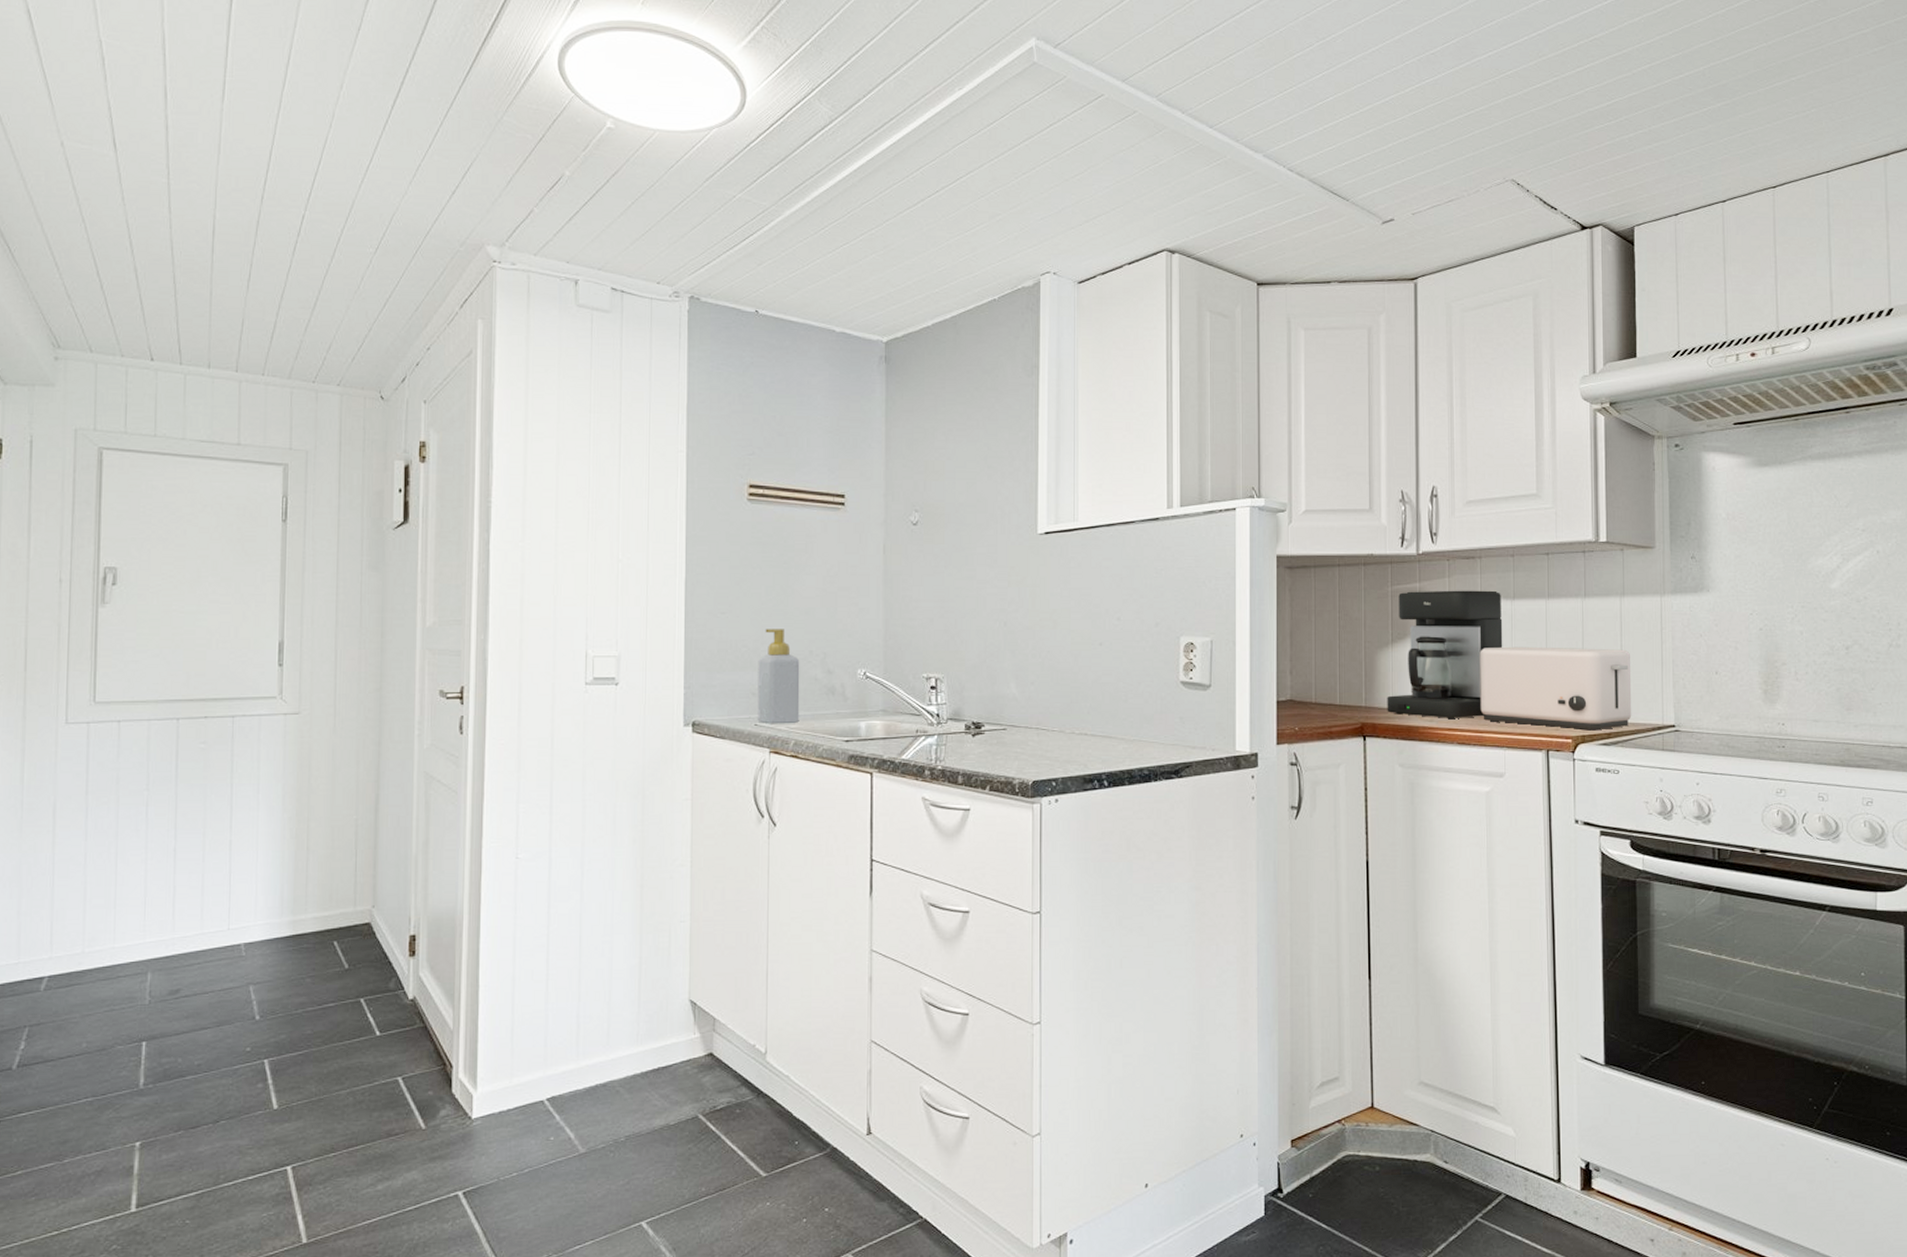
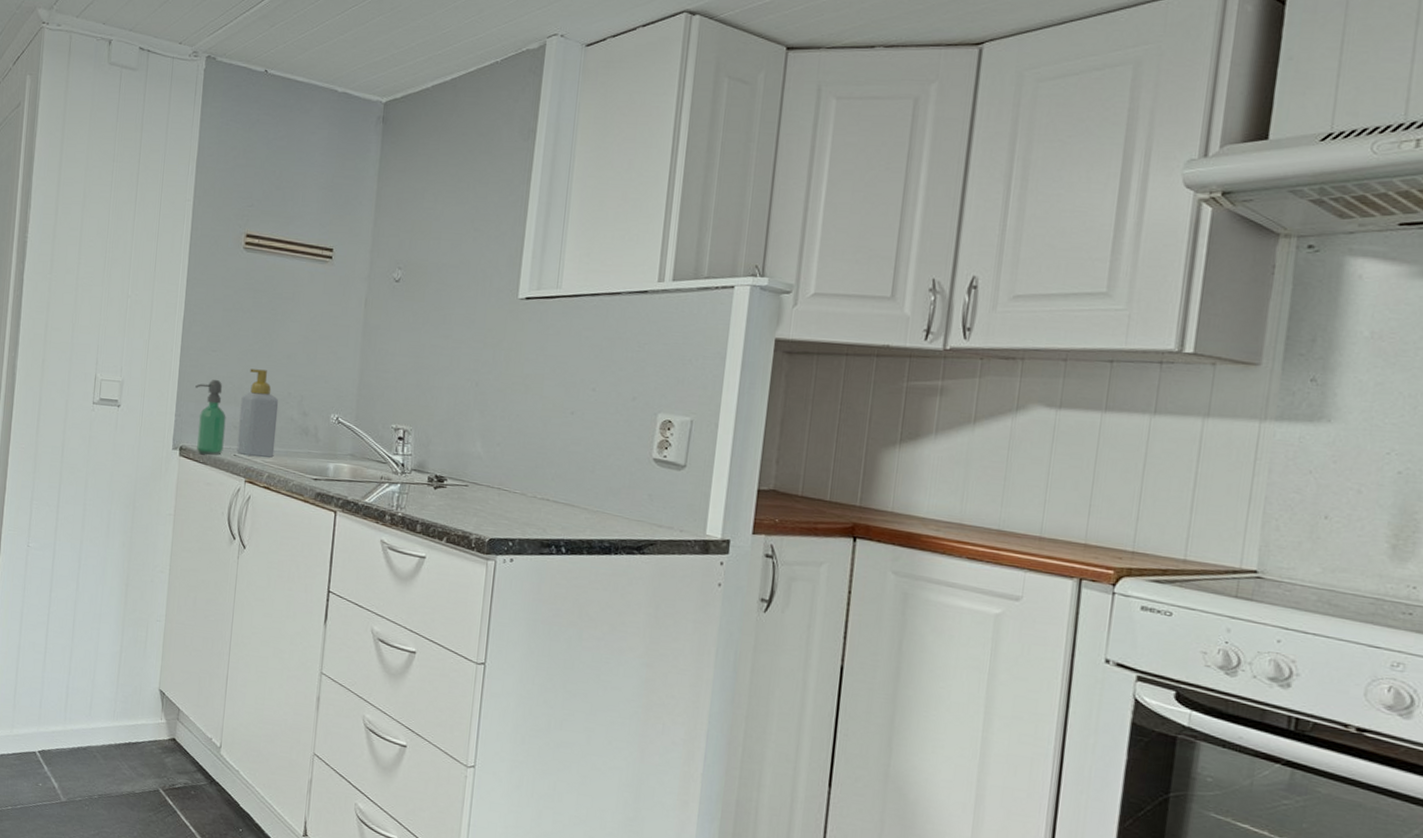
soap dispenser: none [705,643,743,729] -> present [195,379,226,456]
coffee maker: present [1387,590,1503,720] -> none [885,389,1044,533]
toaster: present [1480,646,1632,731] -> none [1000,458,1207,565]

